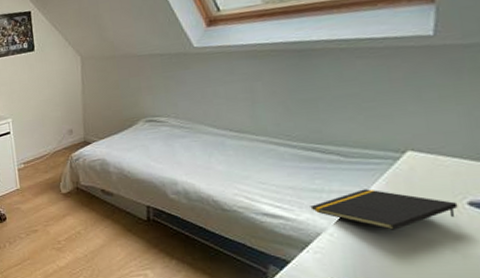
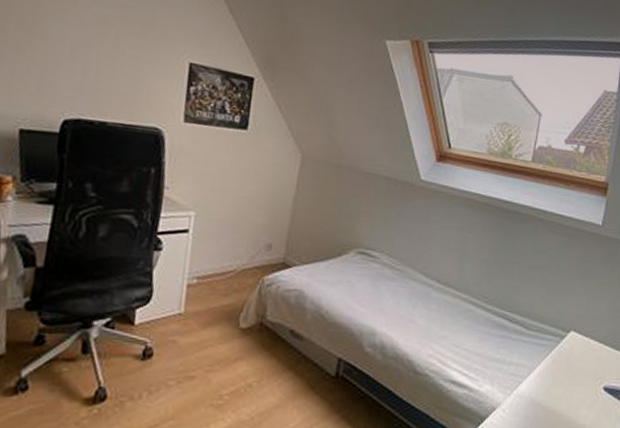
notepad: present [310,189,458,230] -> none [492,364,597,410]

